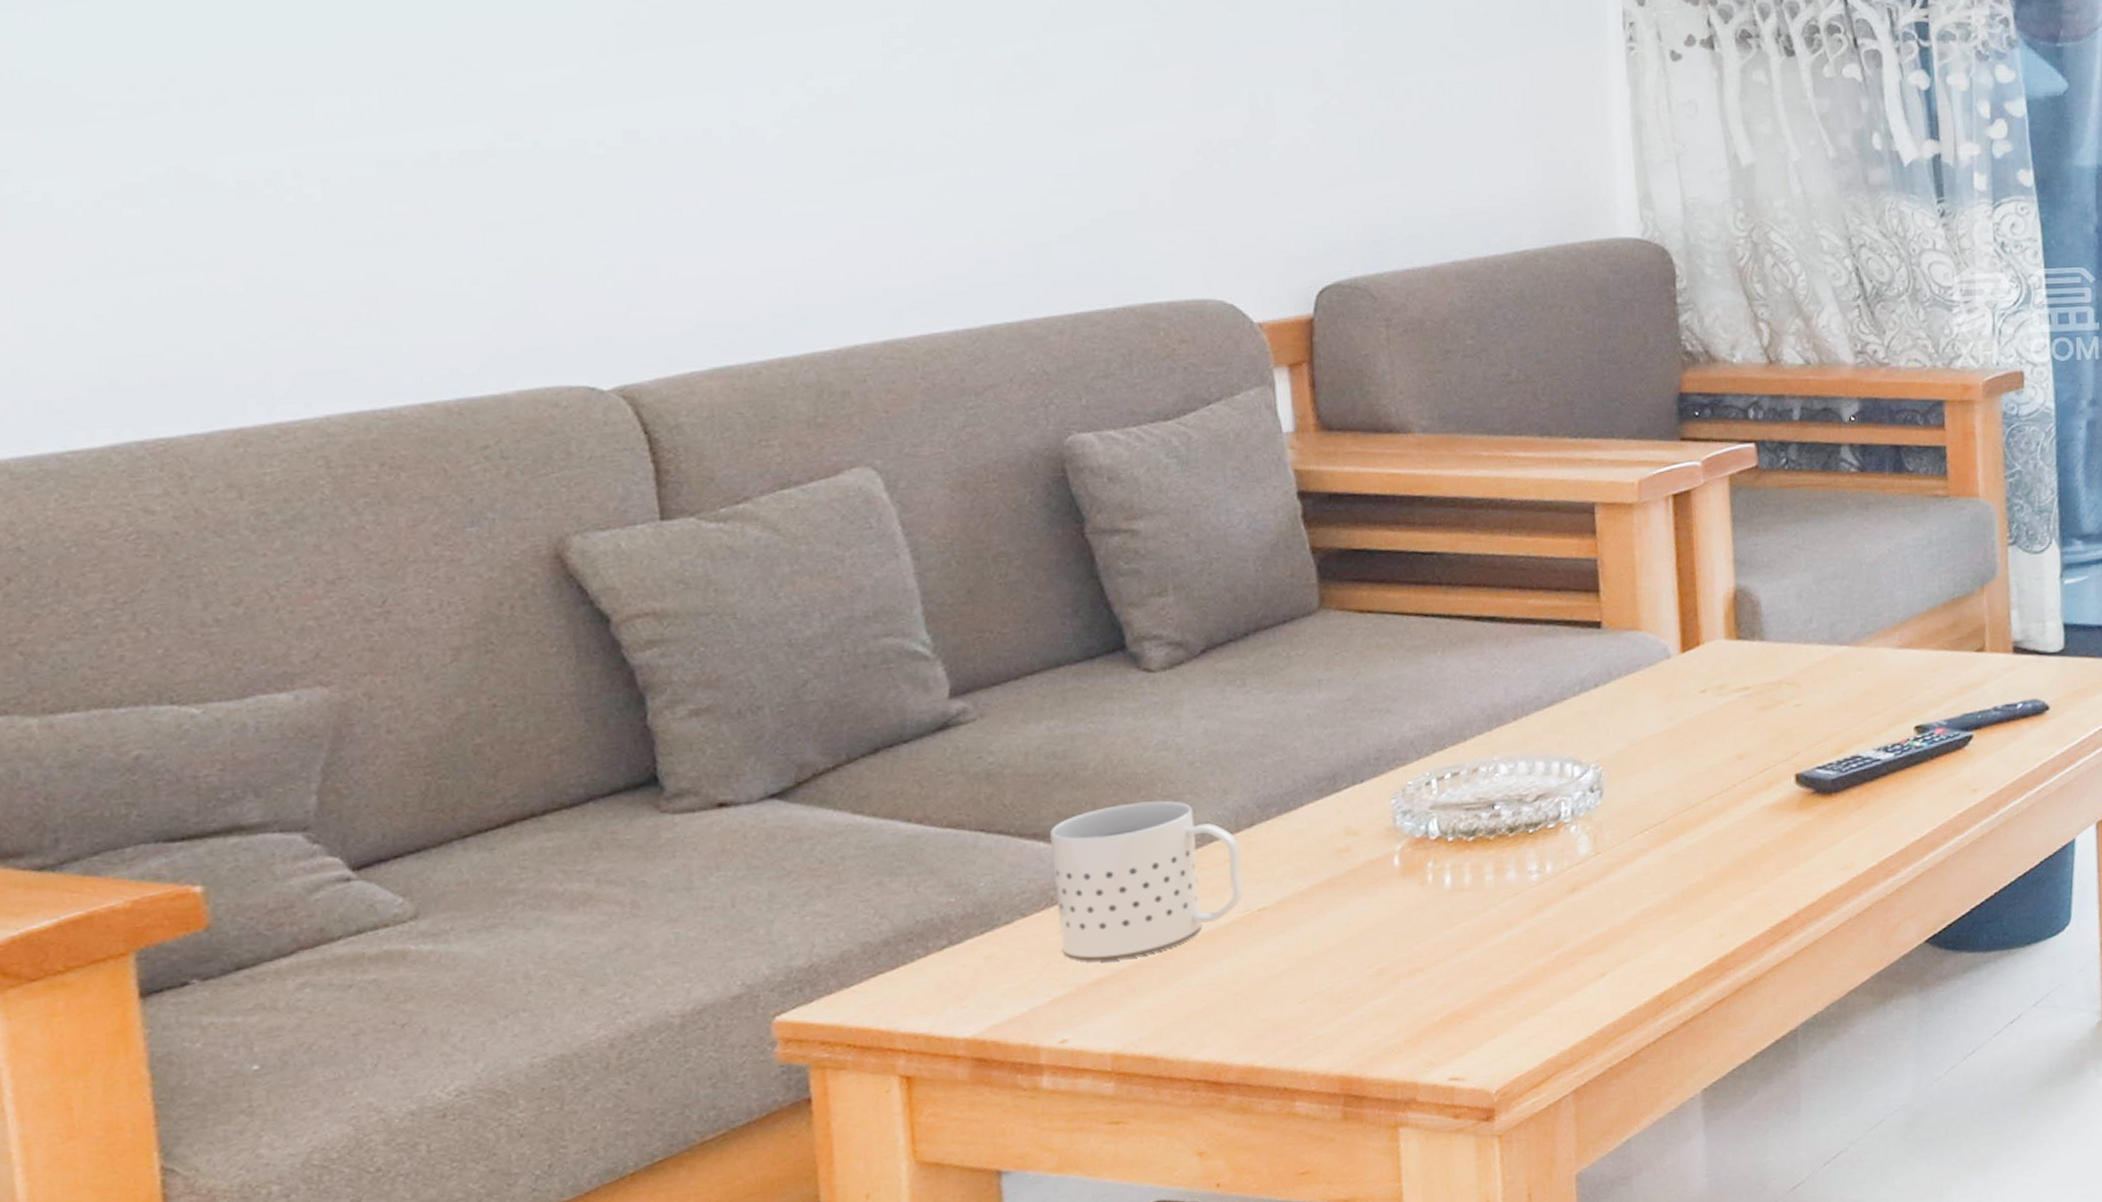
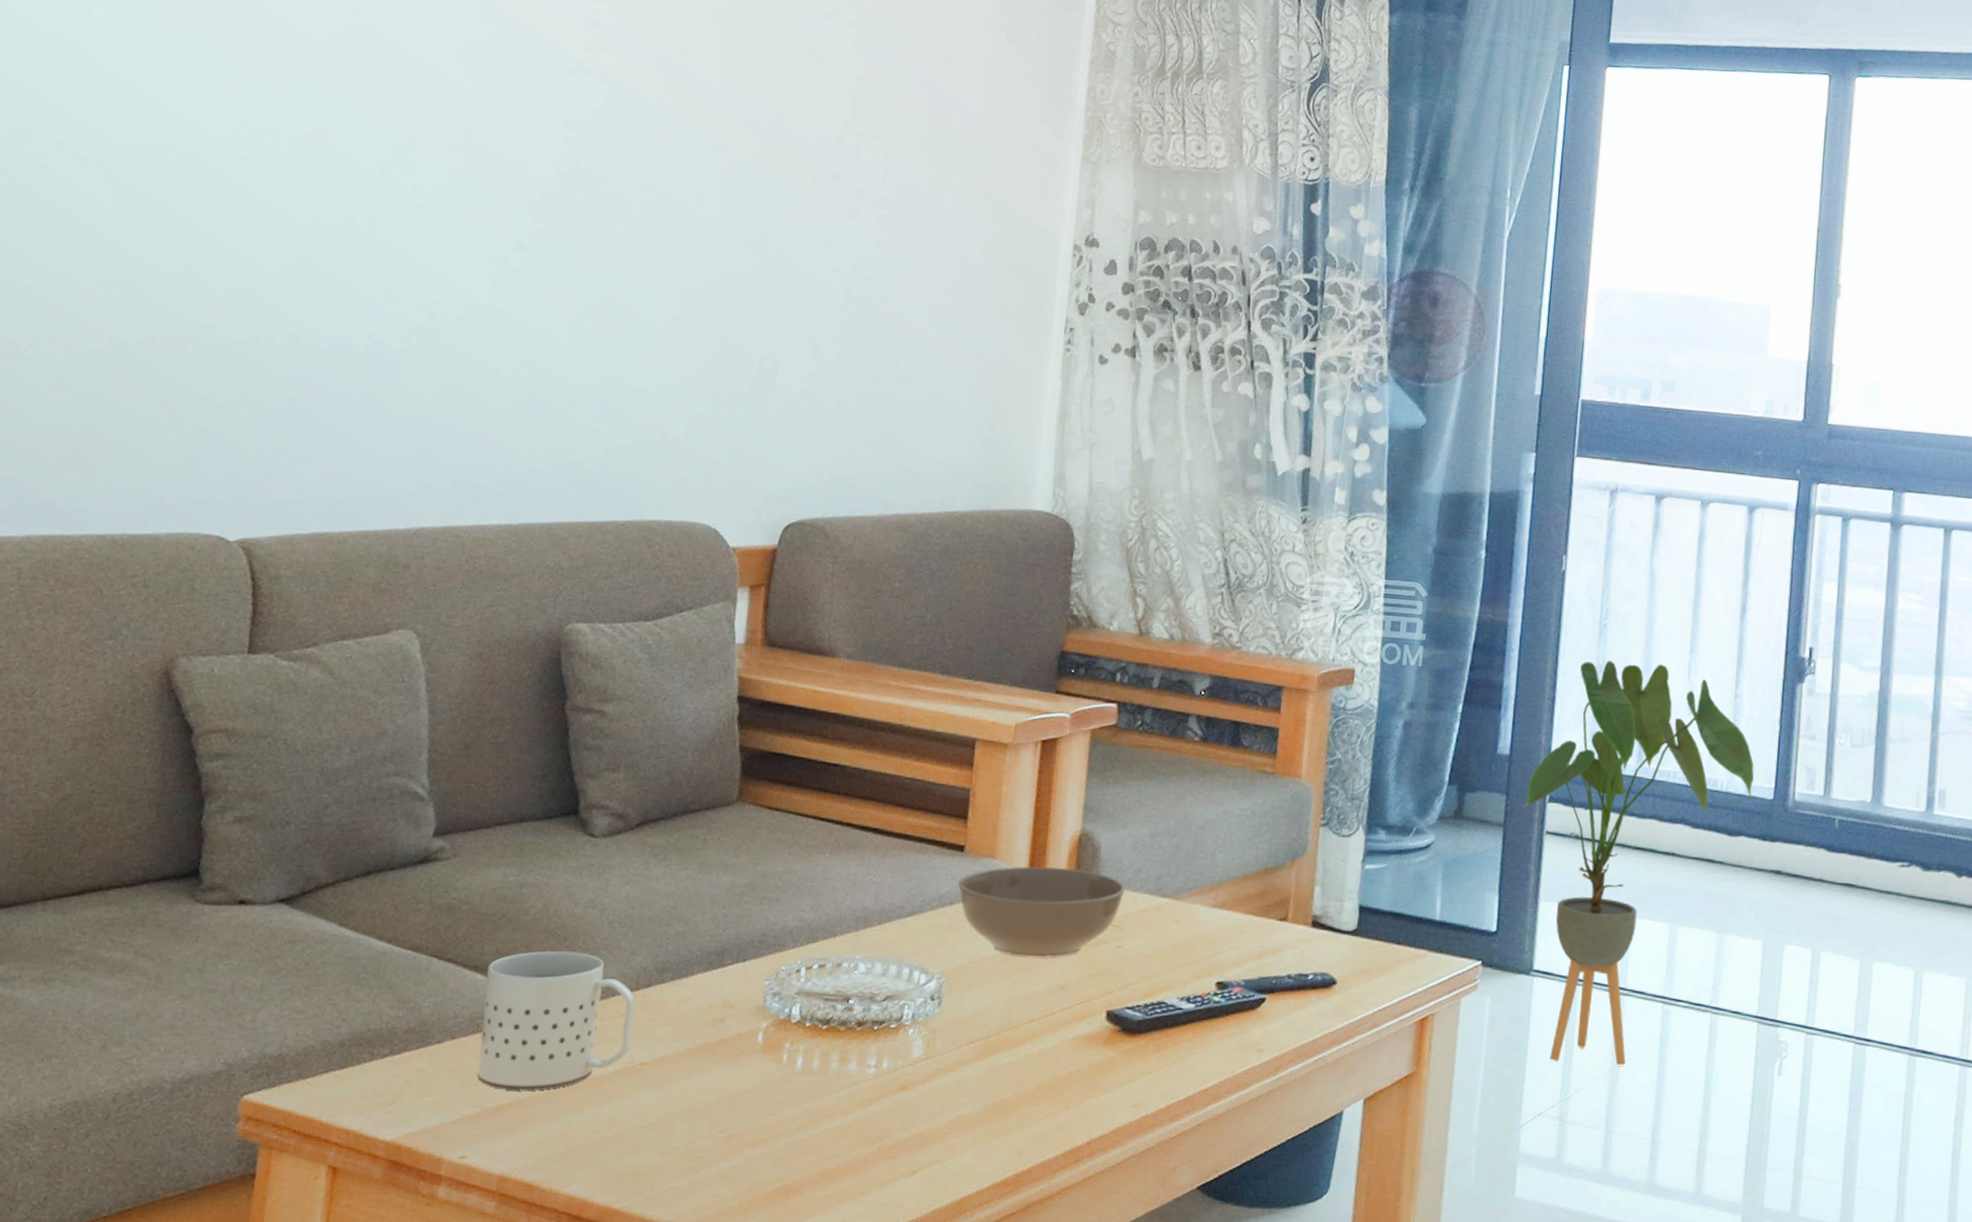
bowl: none [1601,629,1796,731] -> present [958,866,1125,958]

